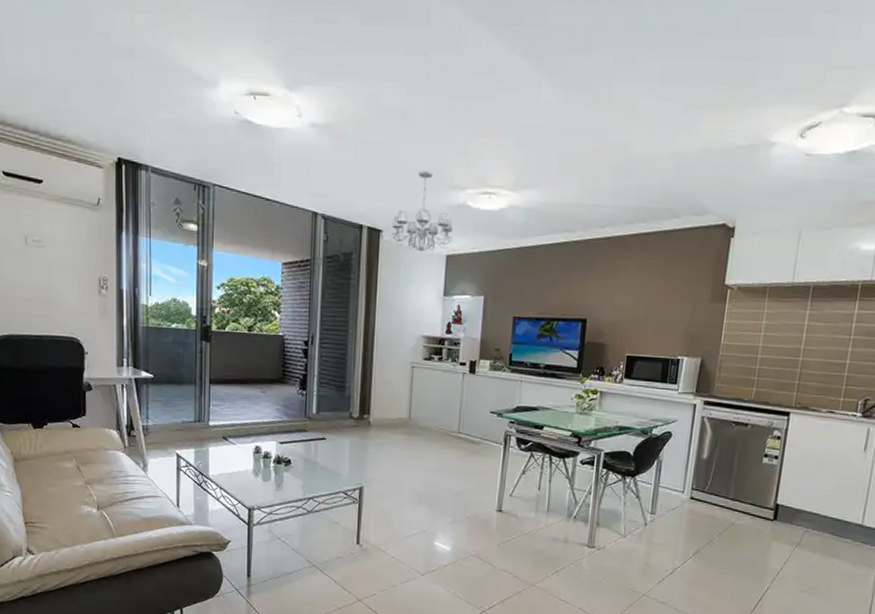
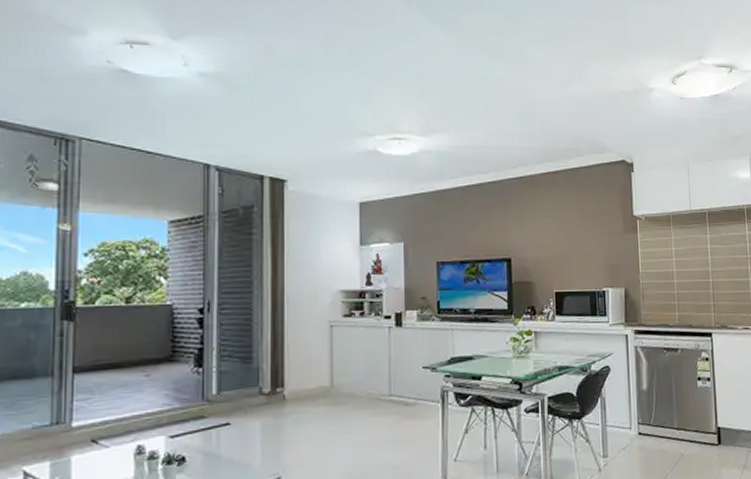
chandelier: present [391,171,453,252] -> none [297,119,365,201]

